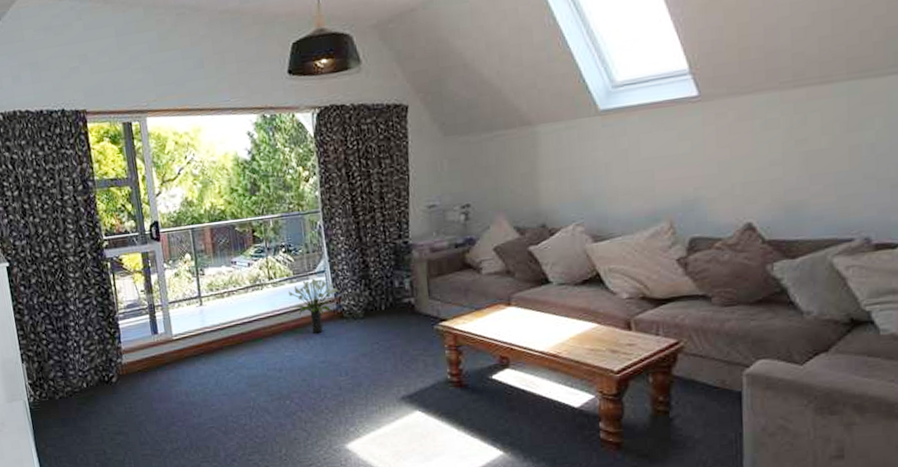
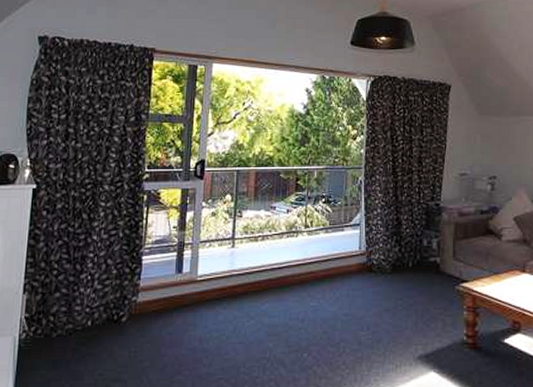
potted plant: present [289,278,339,334] -> none [323,230,371,285]

